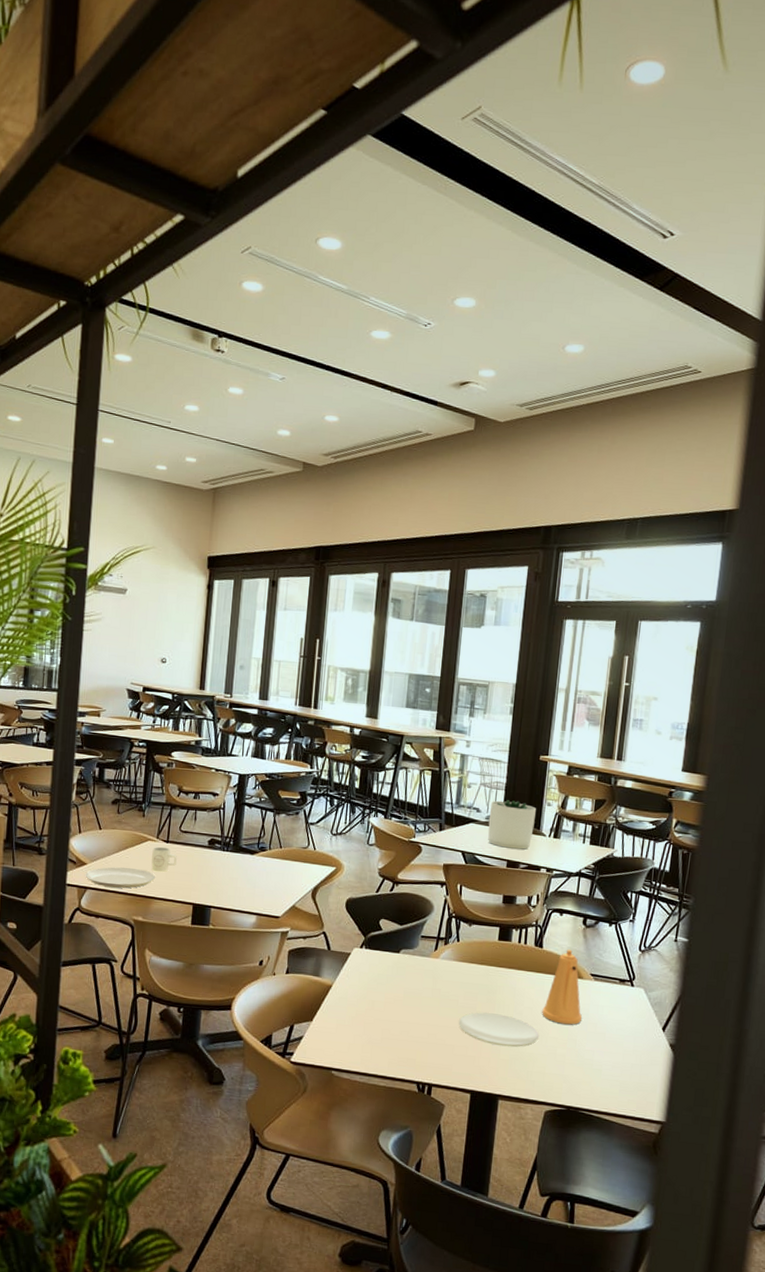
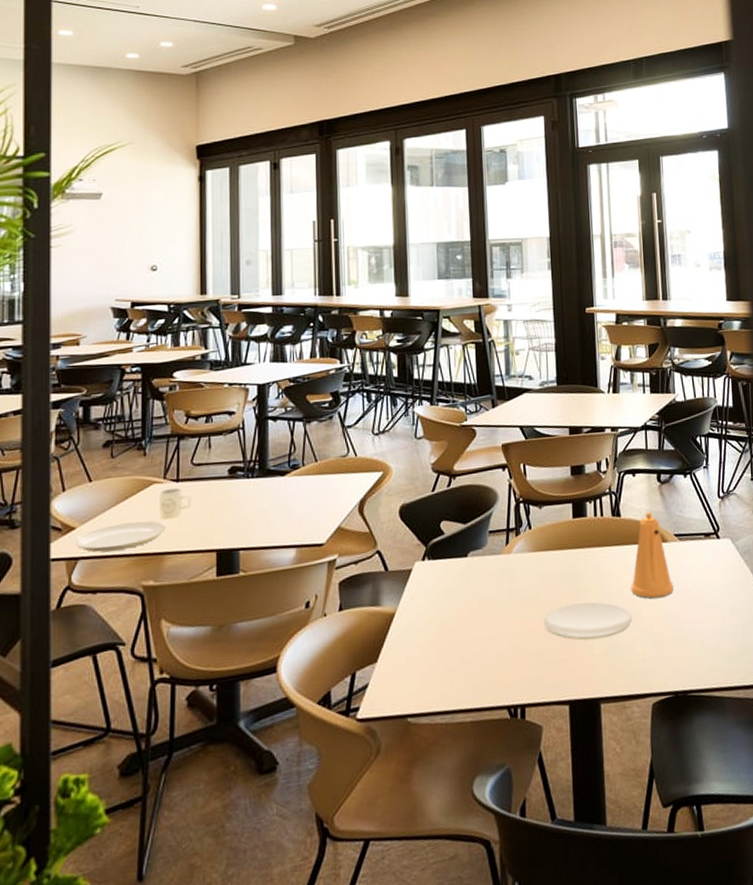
planter: present [488,800,536,850] -> none [542,360,592,414]

